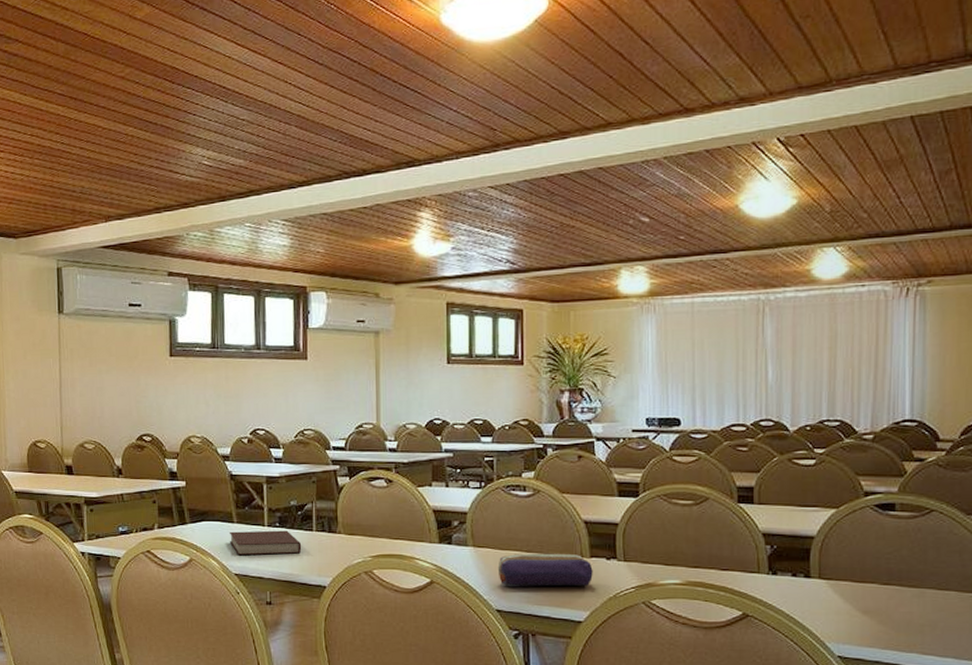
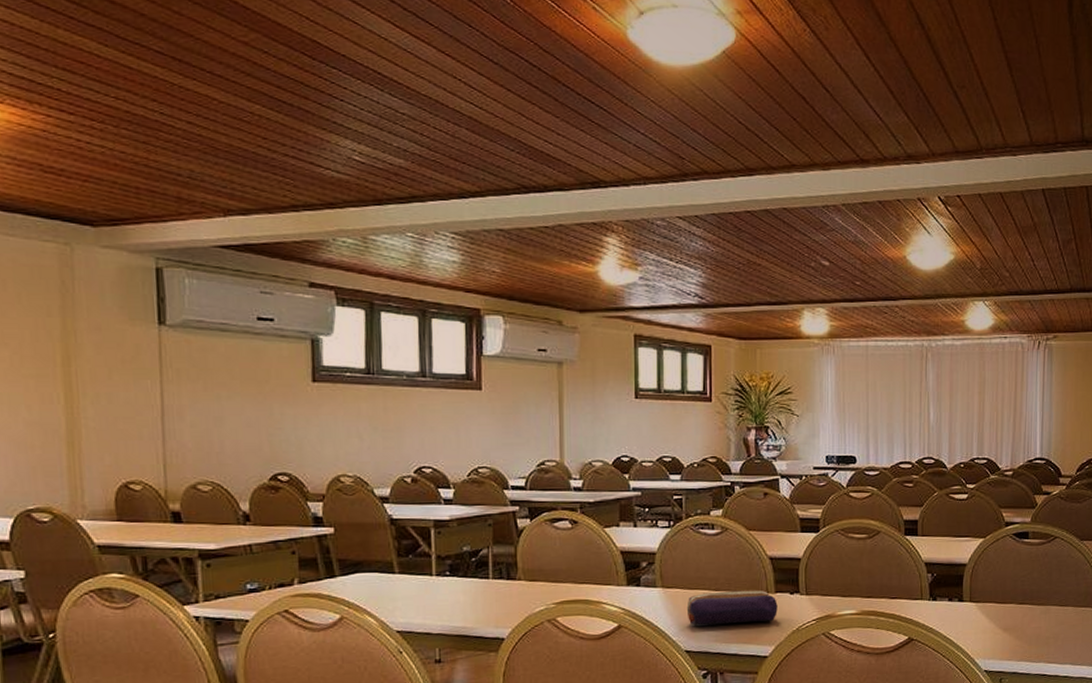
notebook: present [229,530,302,556] -> none [389,579,476,610]

